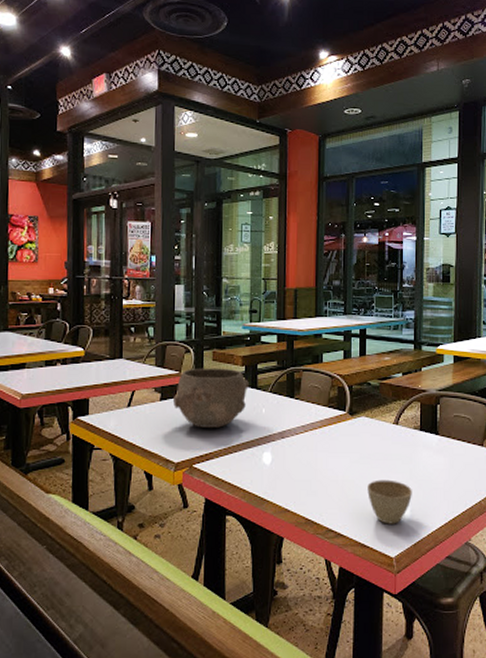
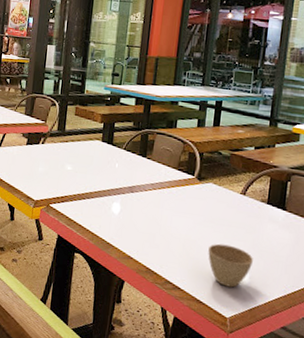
bowl: present [172,368,250,428] -> none [37,120,107,176]

